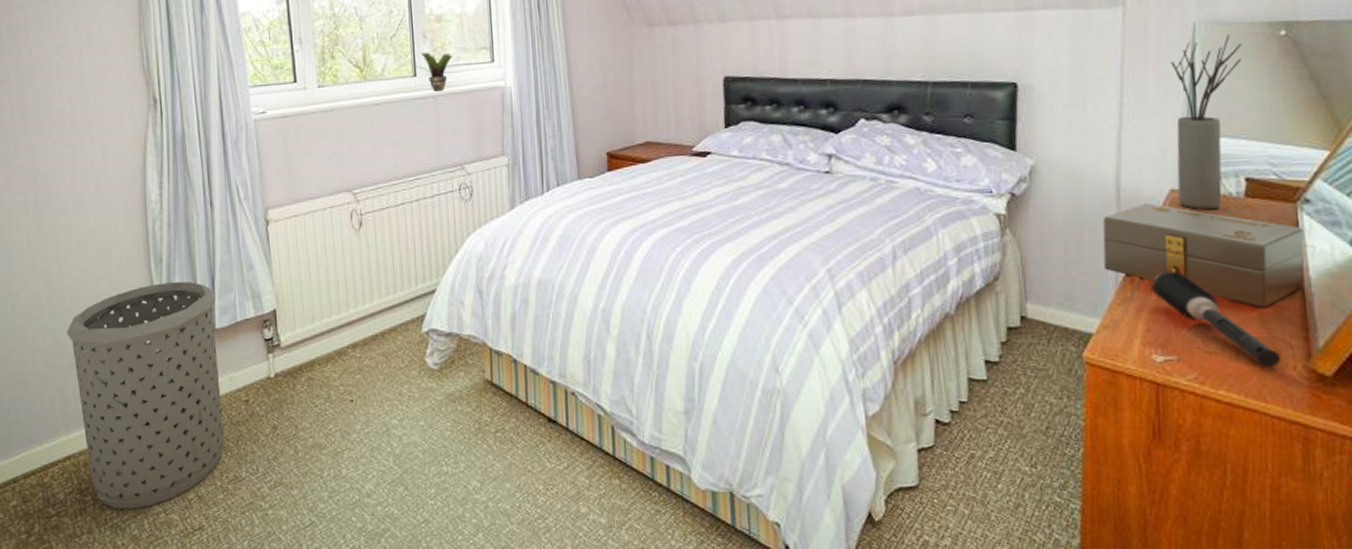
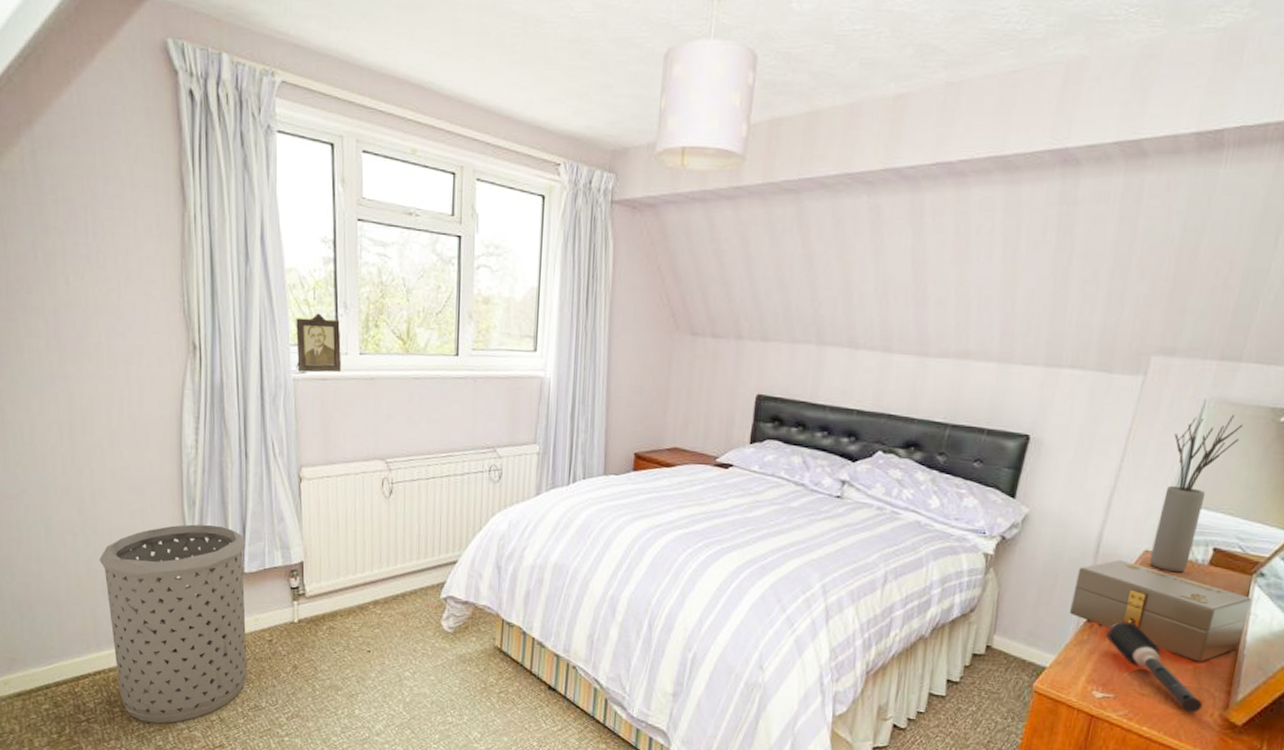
photo frame: none [253,52,300,112] -> present [296,313,341,373]
potted plant: present [411,52,452,93] -> none [454,333,496,375]

